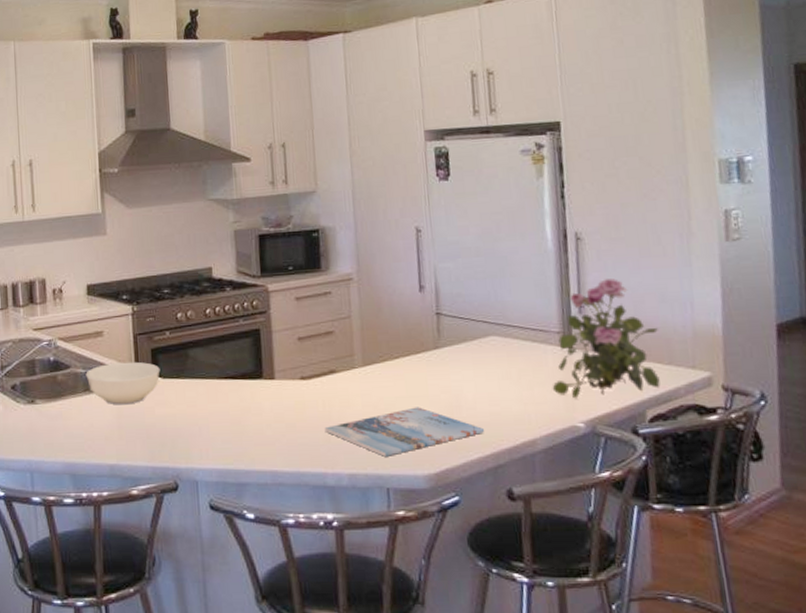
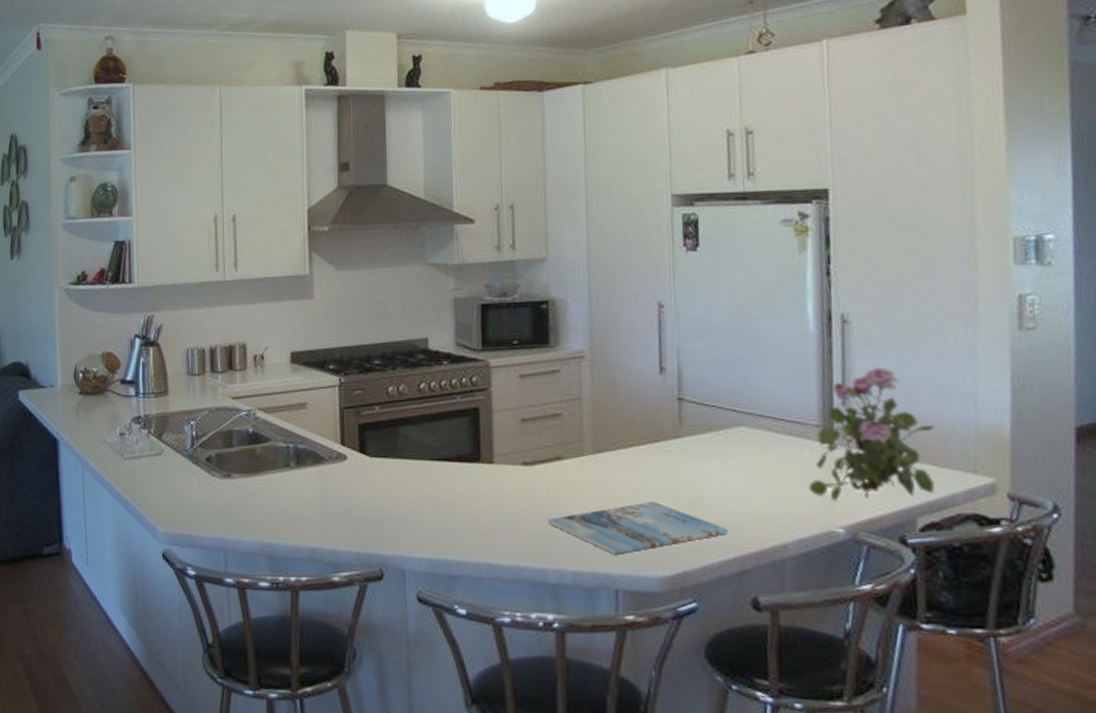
bowl: present [86,361,160,405] -> none [286,437,368,484]

